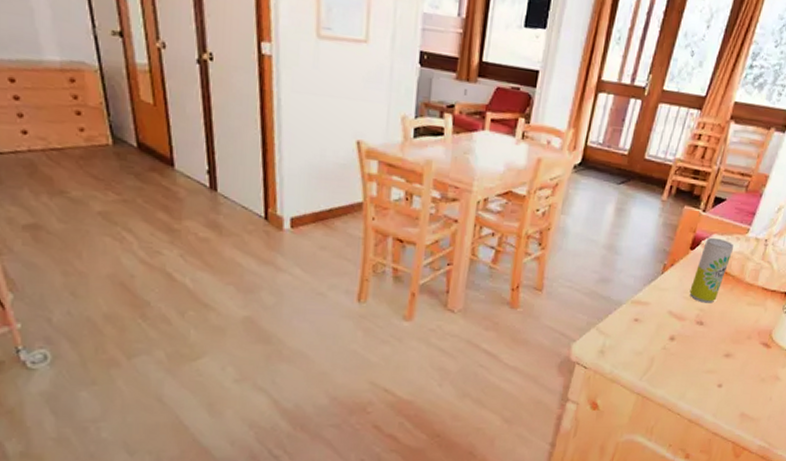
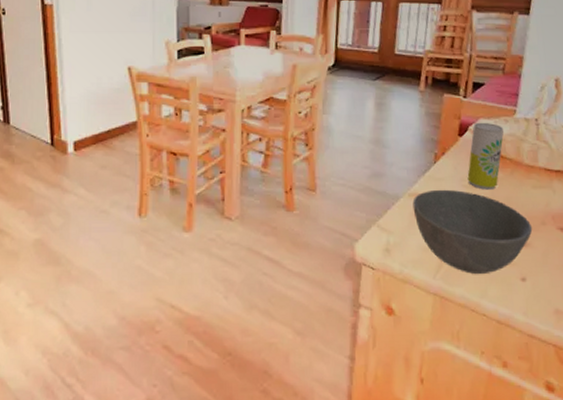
bowl: none [633,299,739,379] -> present [412,189,533,275]

